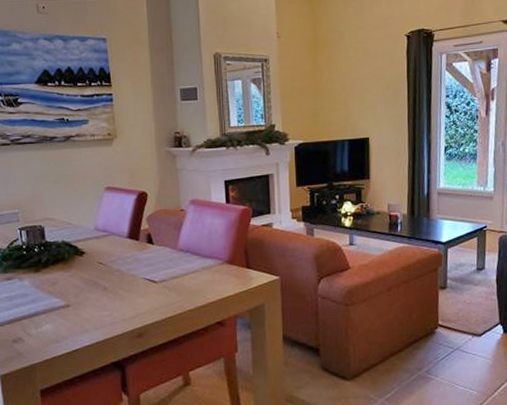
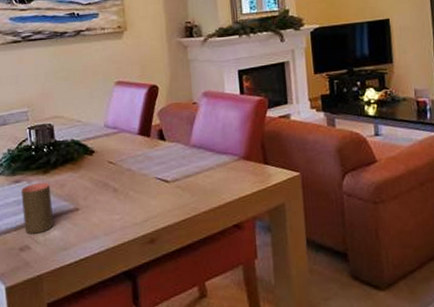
cup: none [13,280,46,328] -> present [21,182,54,234]

